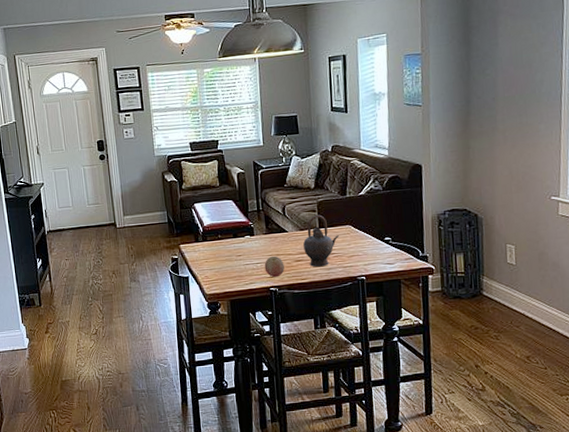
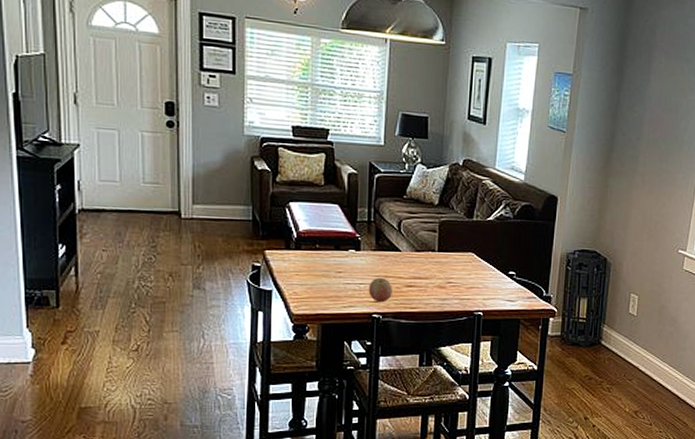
teapot: present [303,214,339,268] -> none [418,236,459,296]

